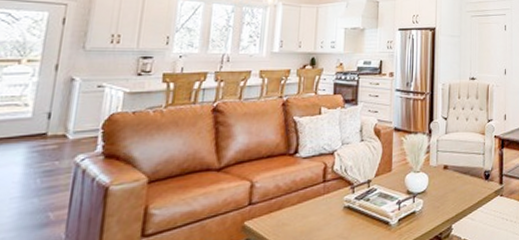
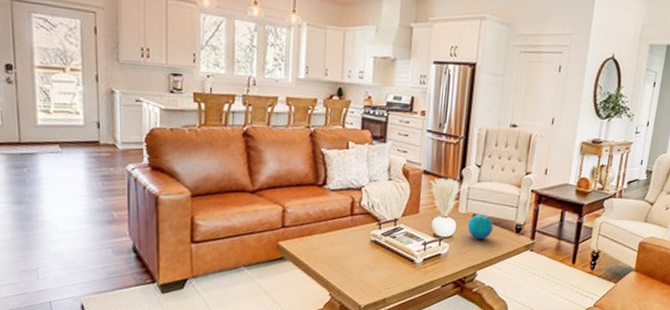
decorative orb: none [439,164,463,191] -> present [467,213,493,239]

